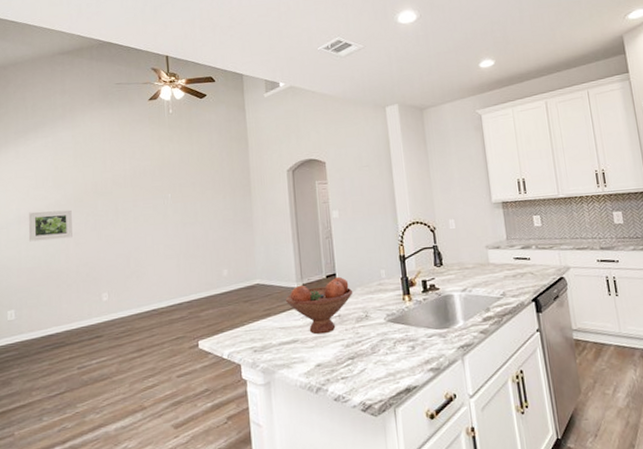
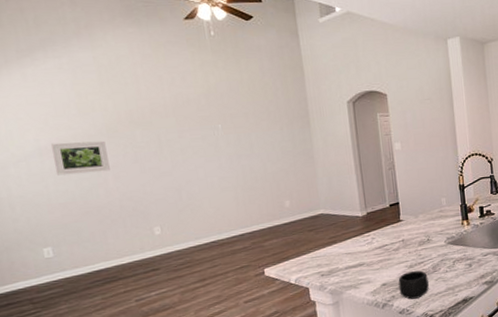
fruit bowl: present [285,276,353,335] -> none [350,205,416,258]
mug: none [334,351,367,385] -> present [398,270,429,299]

